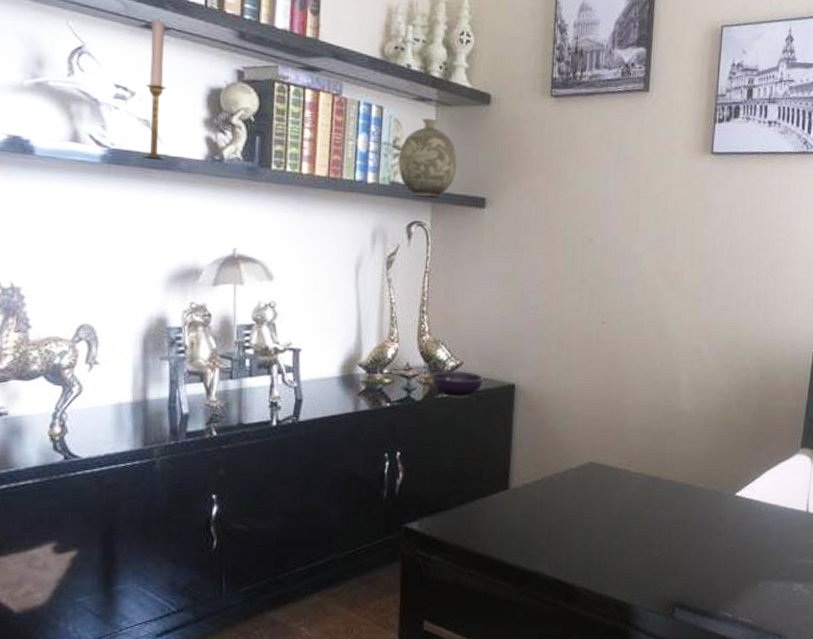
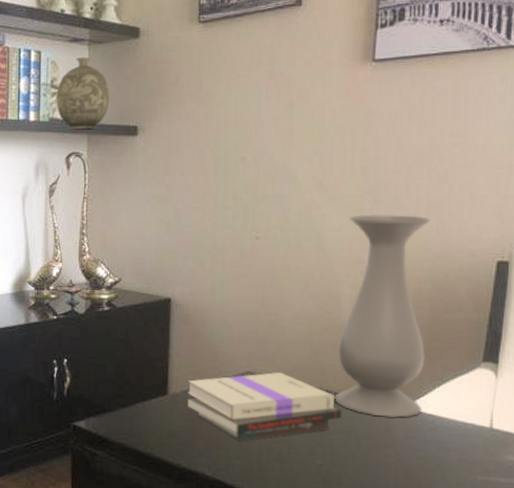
bowl: present [431,370,483,399] -> none [92,286,140,312]
books: none [529,461,679,536] -> present [187,371,343,441]
vase: none [672,303,758,506] -> present [334,215,429,419]

